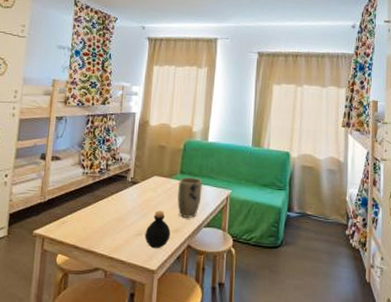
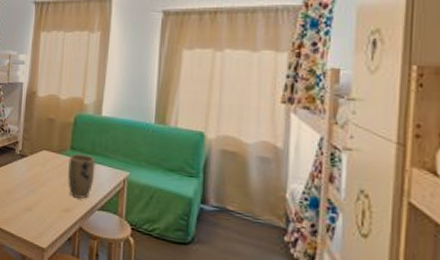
bottle: present [145,210,171,249] -> none [34,187,61,227]

